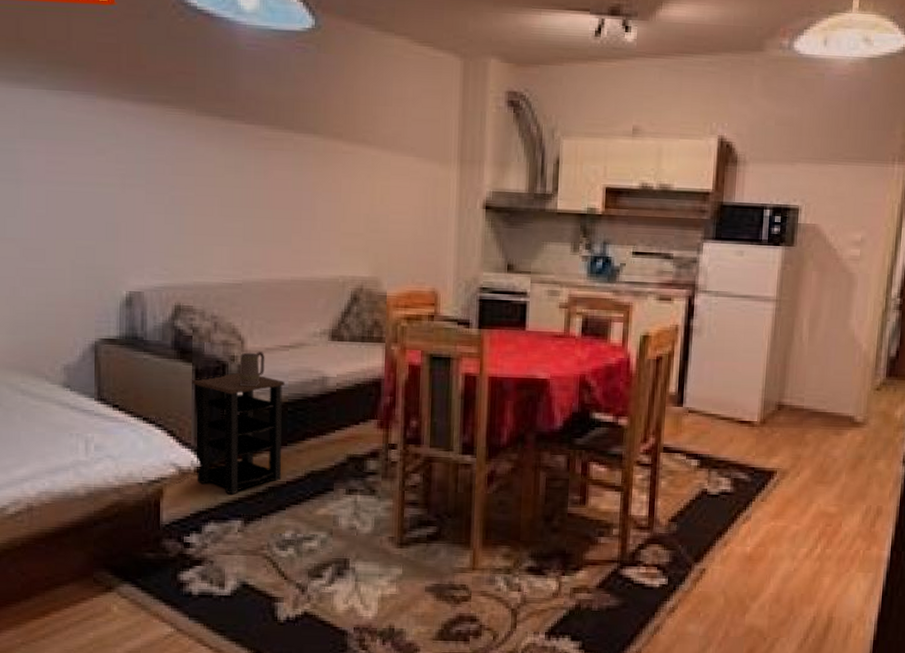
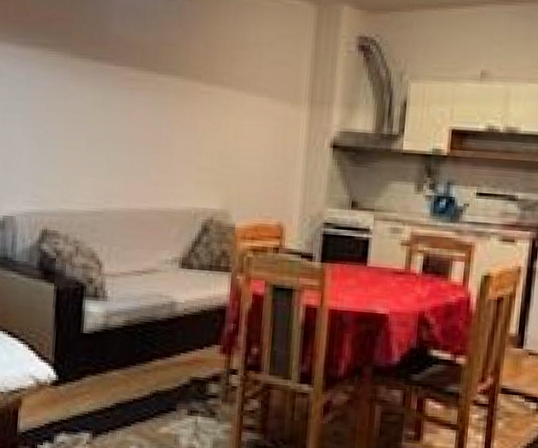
side table: present [189,372,285,495] -> none [51,294,137,409]
mug: present [239,351,265,387] -> none [95,275,120,309]

